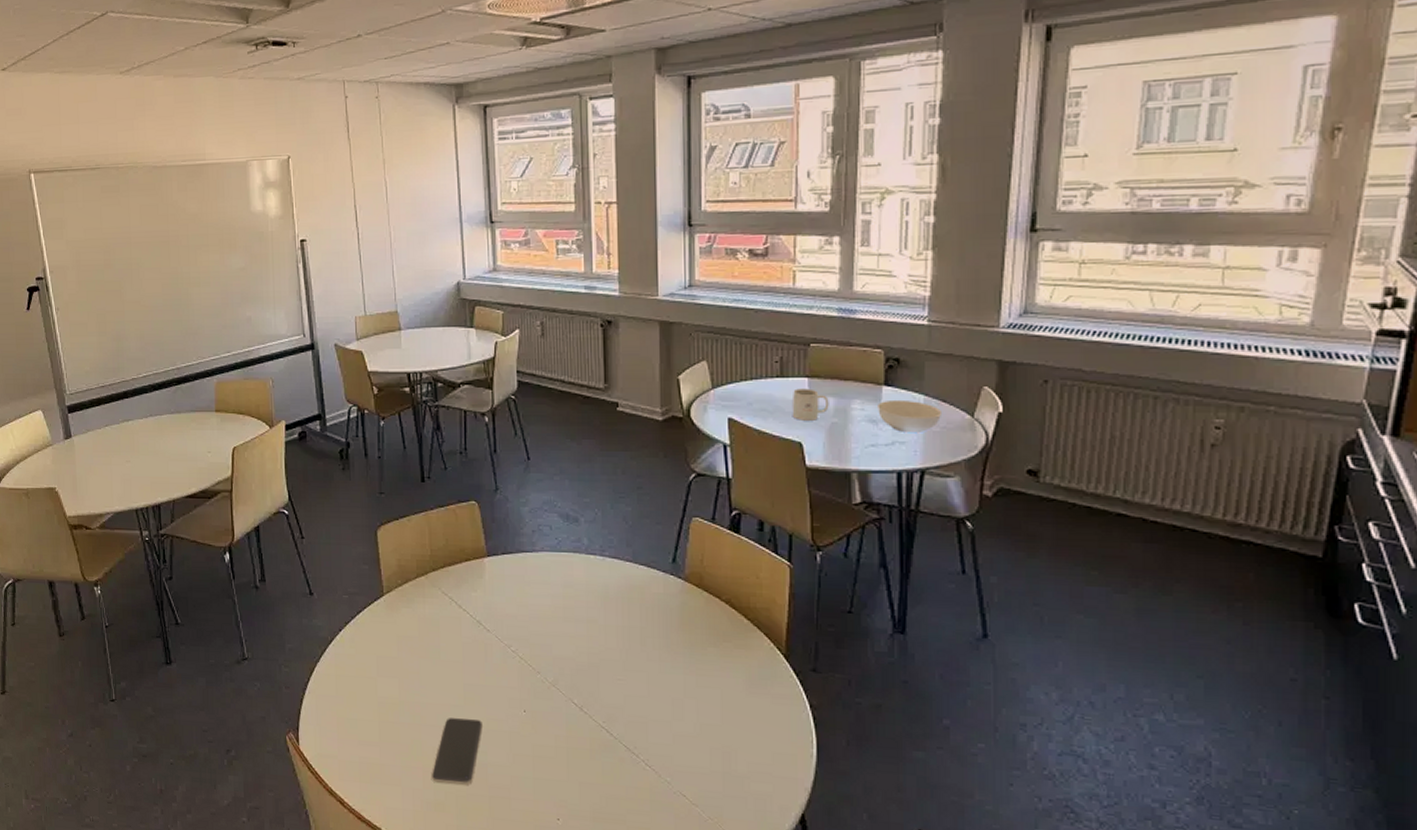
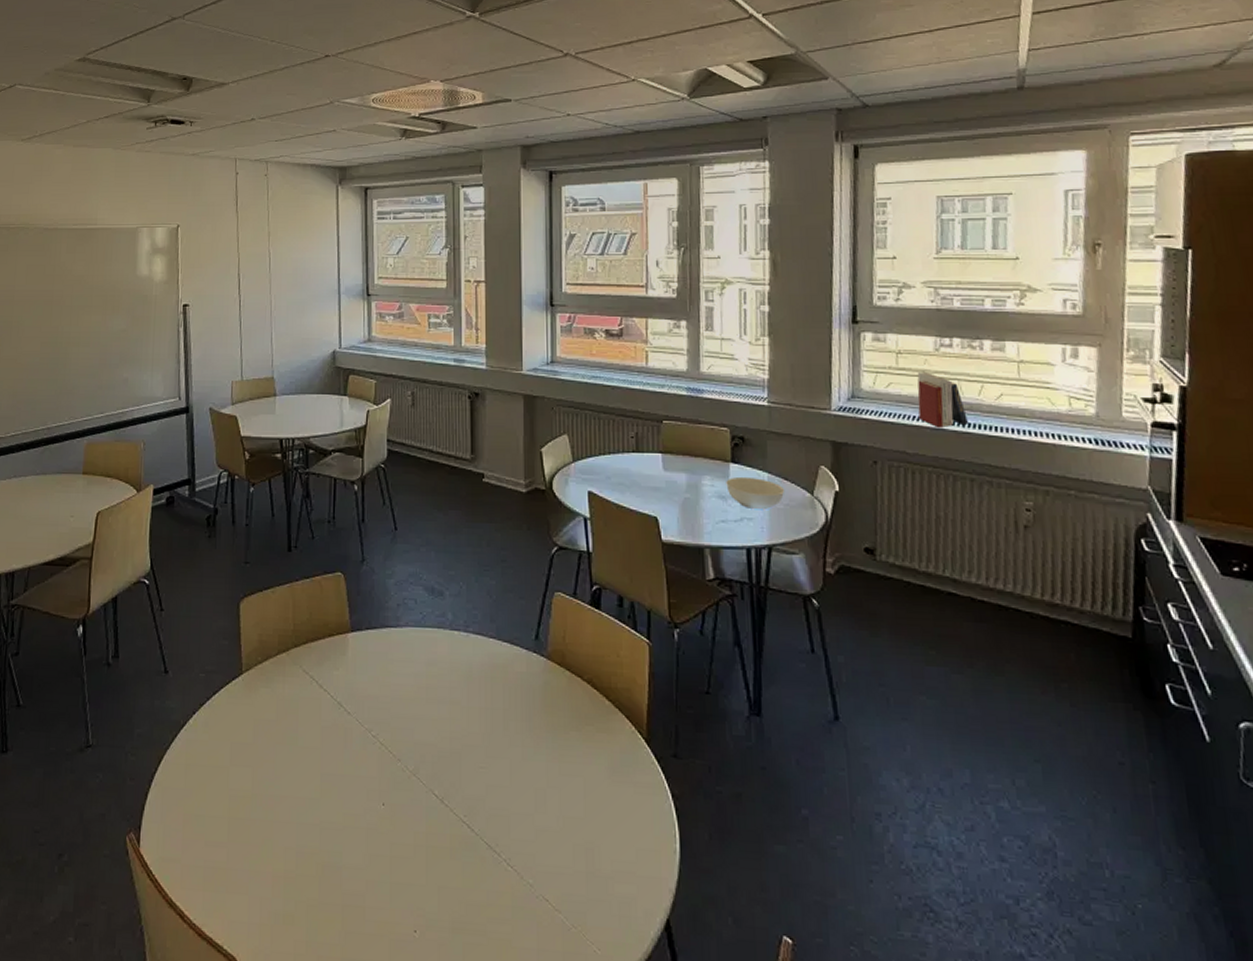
smartphone: present [432,718,483,785] -> none [282,813,339,892]
mug: present [791,388,829,421] -> none [647,464,682,496]
books: none [1100,282,1157,342] -> present [917,371,968,427]

